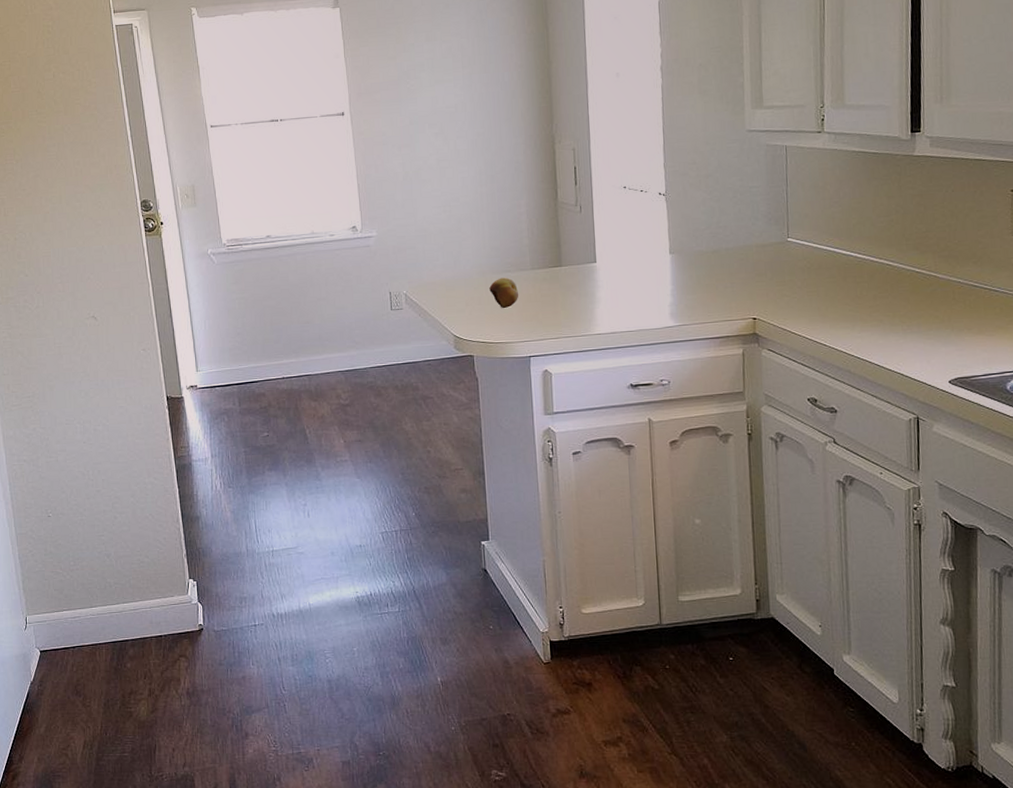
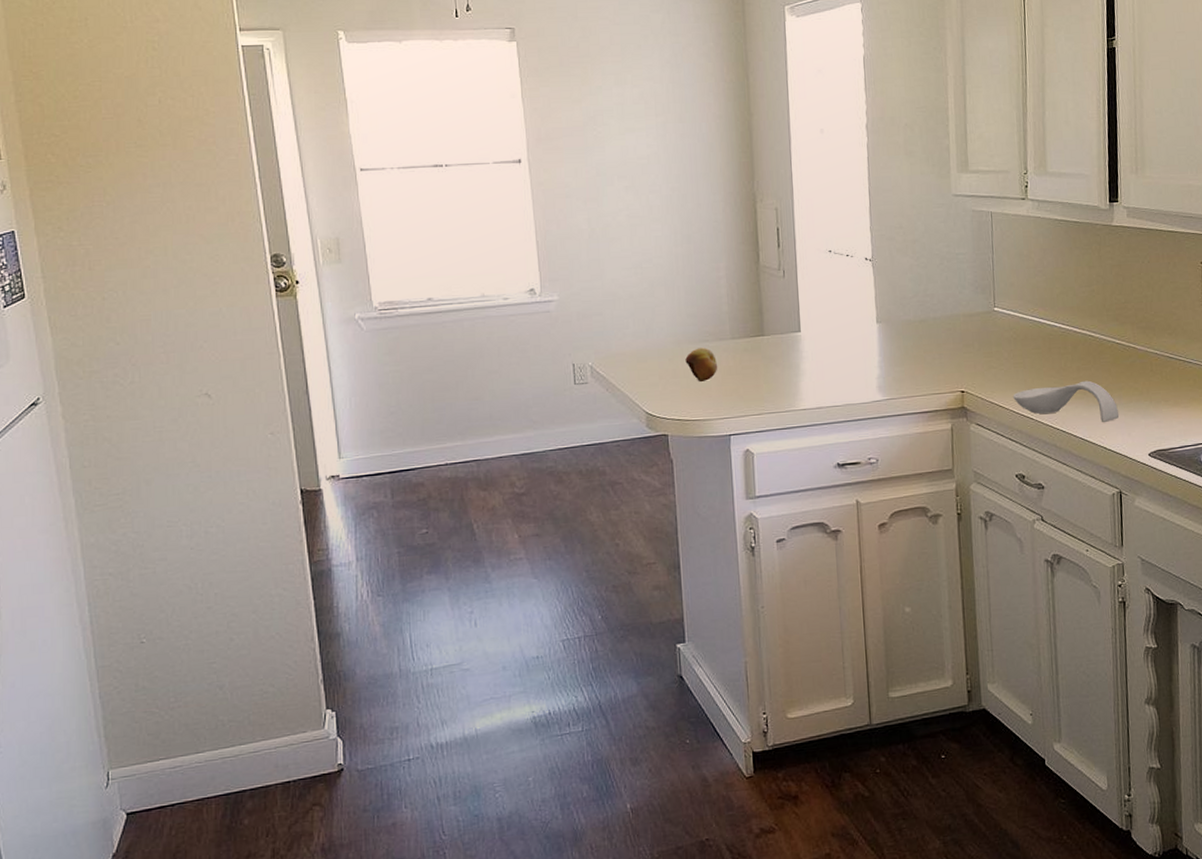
spoon rest: none [806,308,918,350] -> present [1013,380,1120,423]

